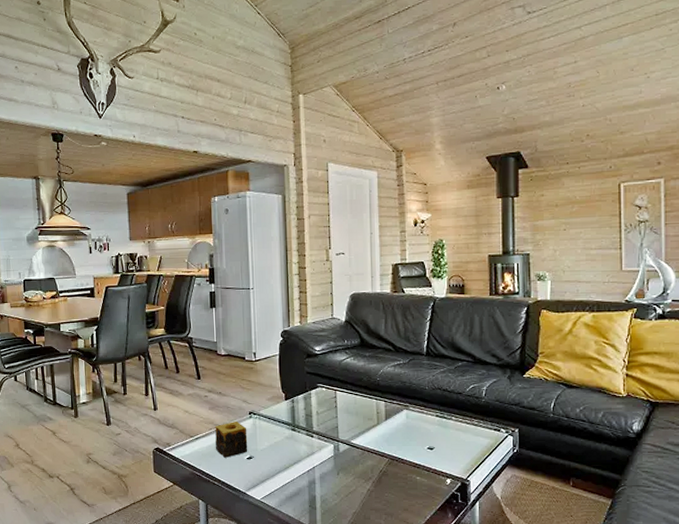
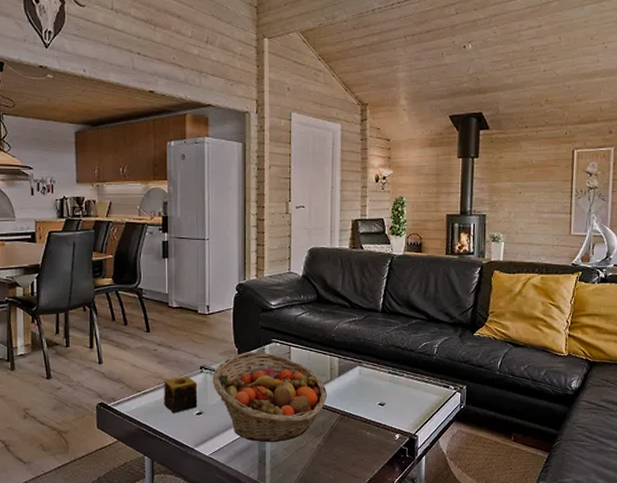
fruit basket: none [261,397,375,487] -> present [212,352,328,443]

